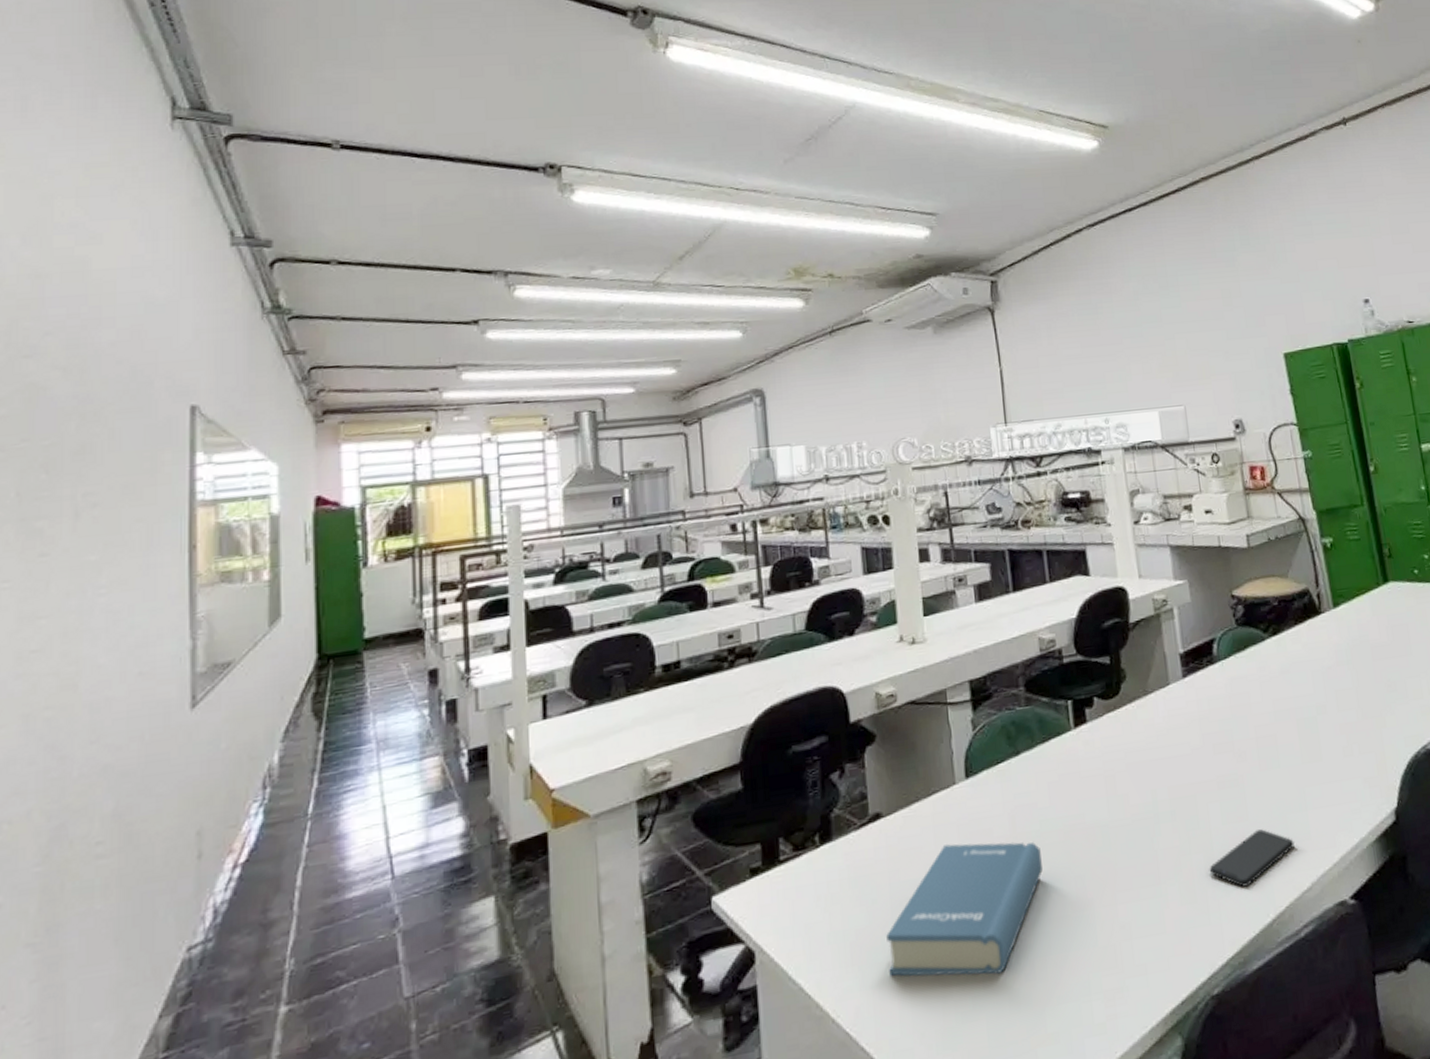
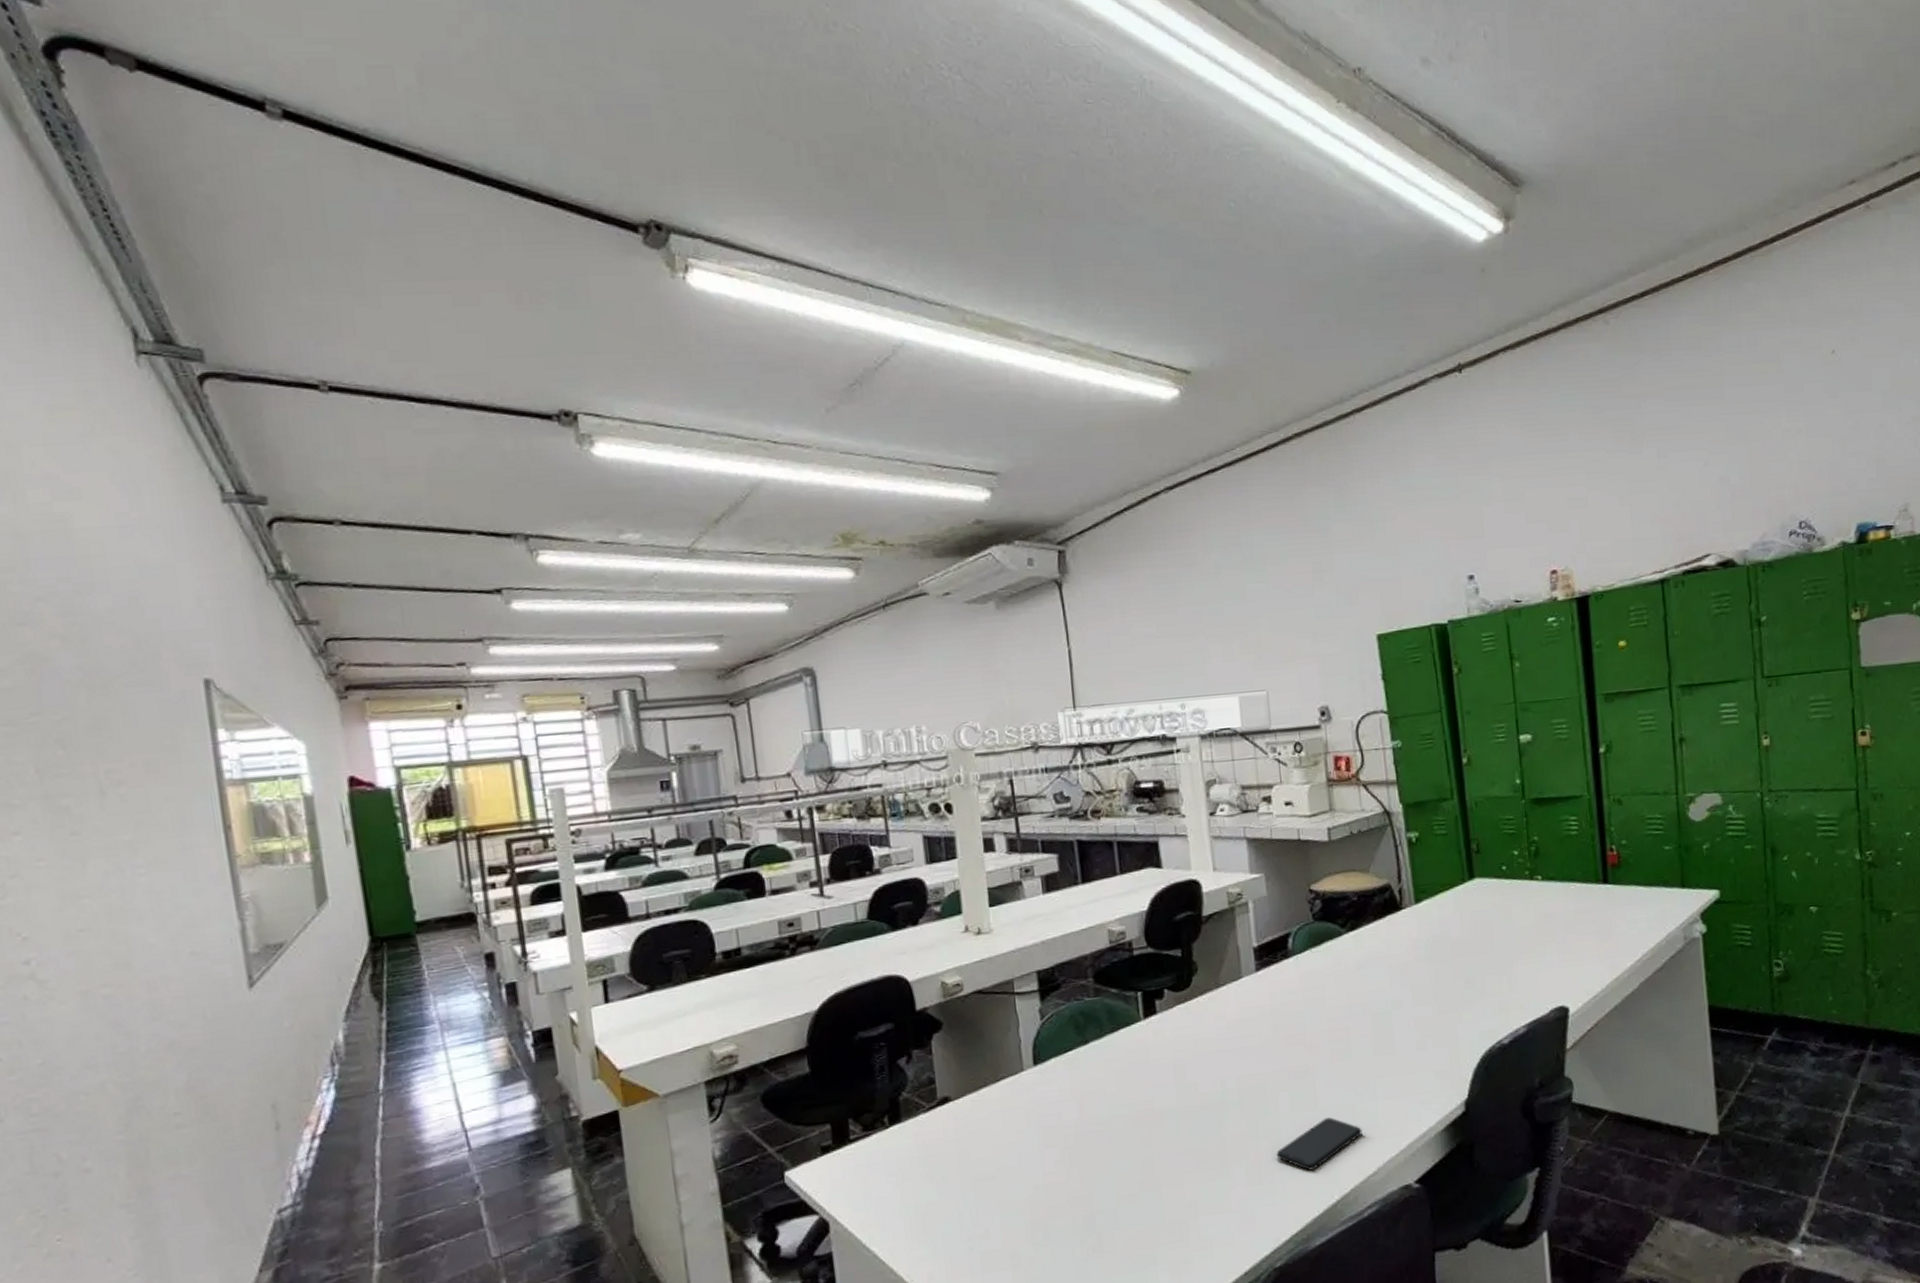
hardback book: present [886,842,1043,977] -> none [957,1126,1111,1247]

